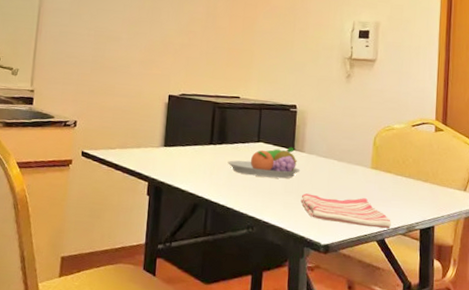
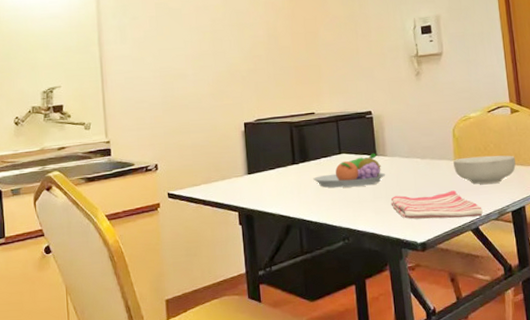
cereal bowl: none [369,167,432,198] -> present [453,155,516,184]

